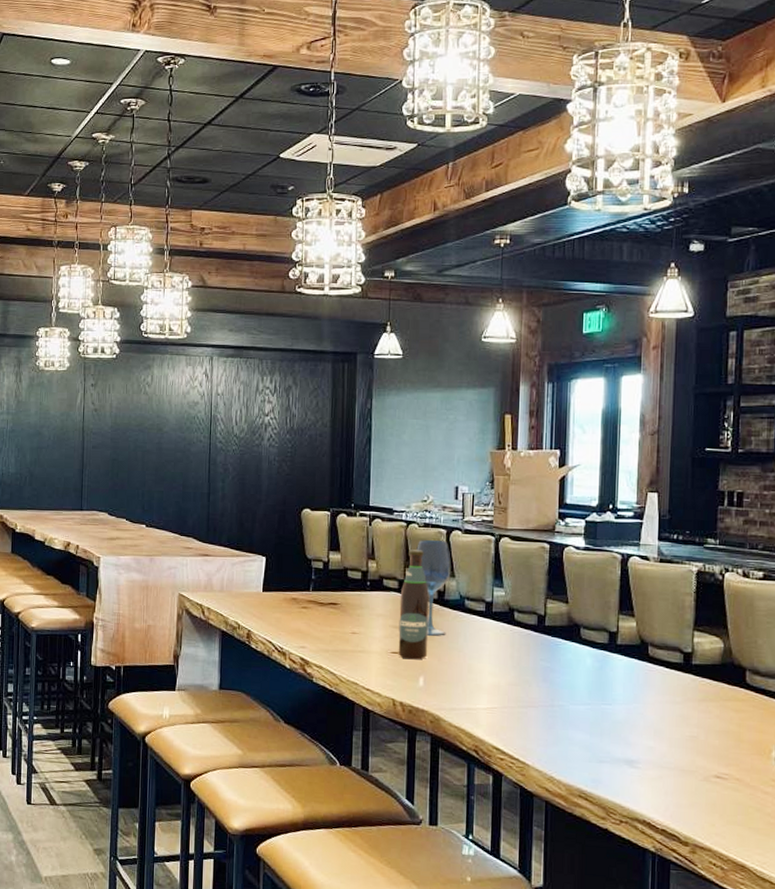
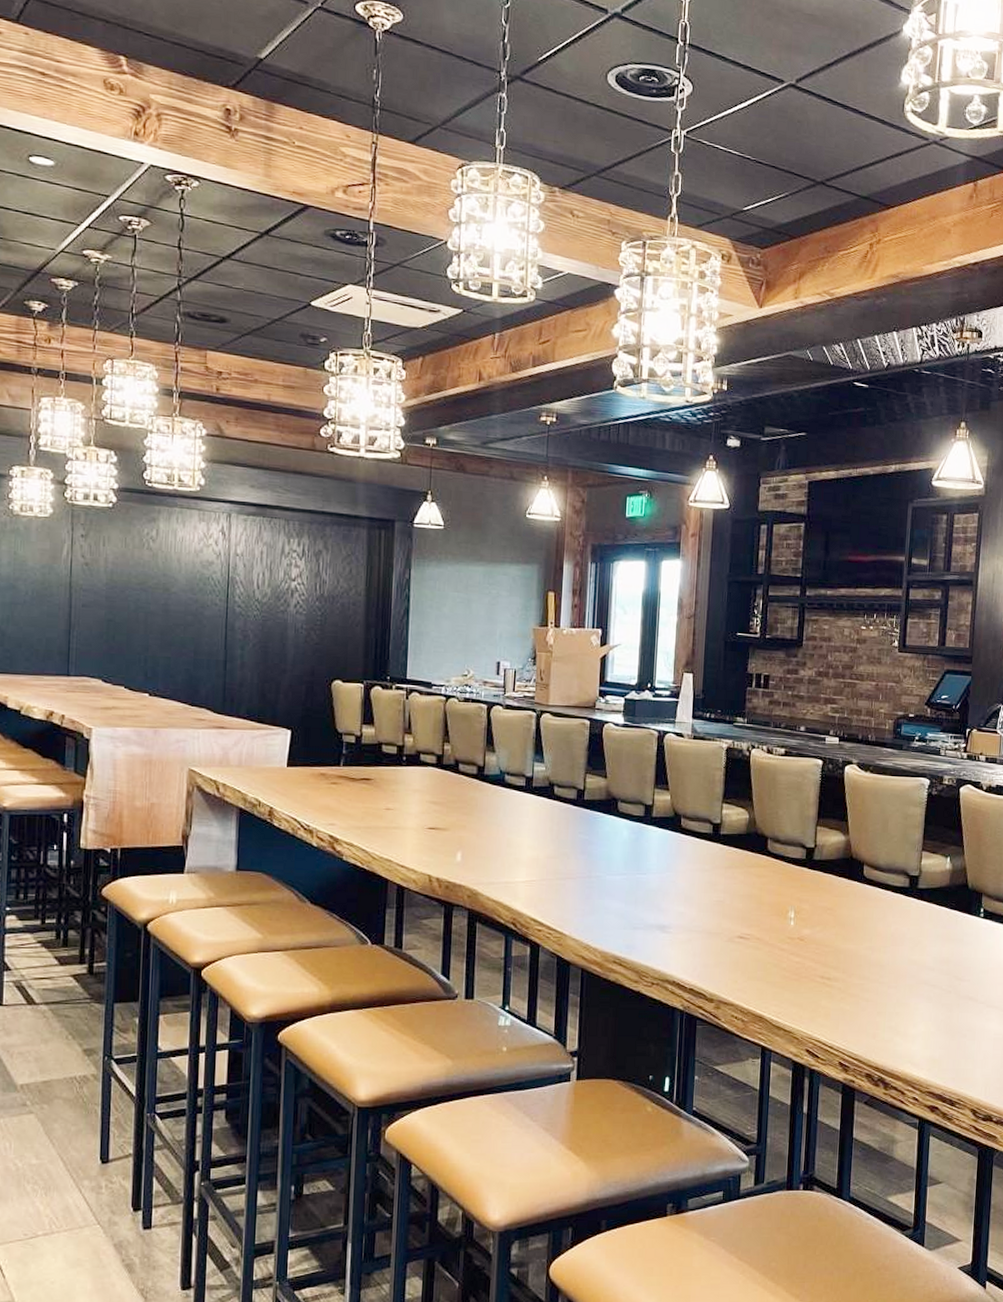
bottle: present [398,550,430,660] -> none [435,724,469,835]
wineglass: present [416,540,451,636] -> none [456,715,492,811]

